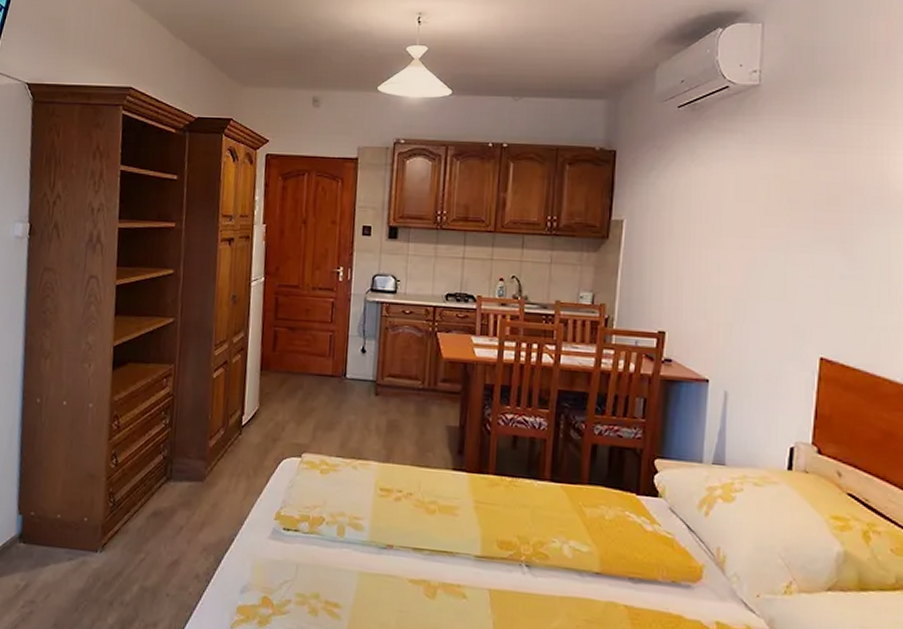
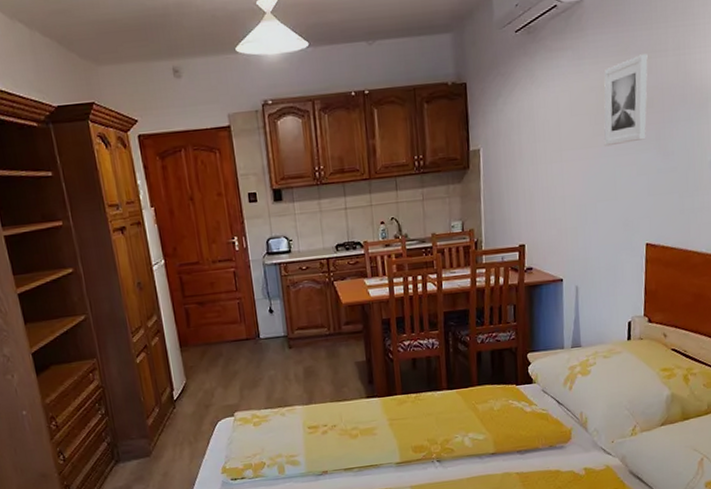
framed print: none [773,148,835,240] -> present [603,54,648,147]

